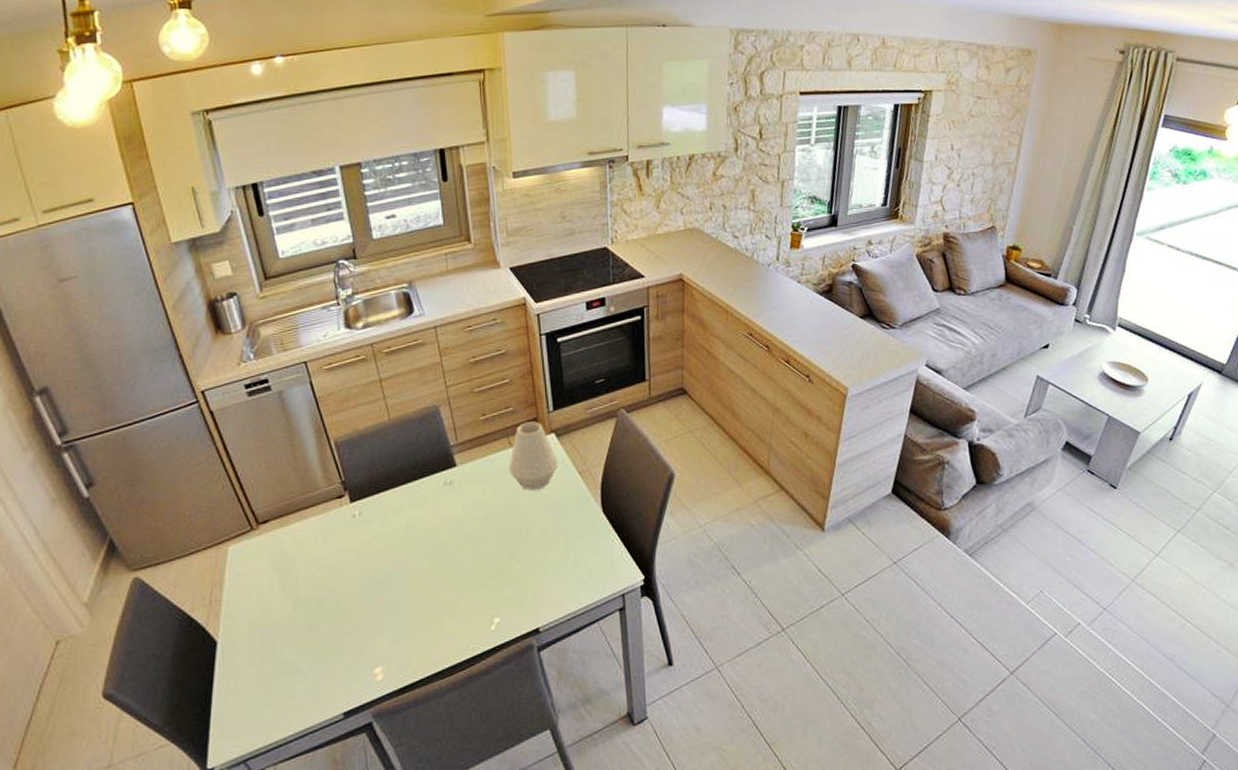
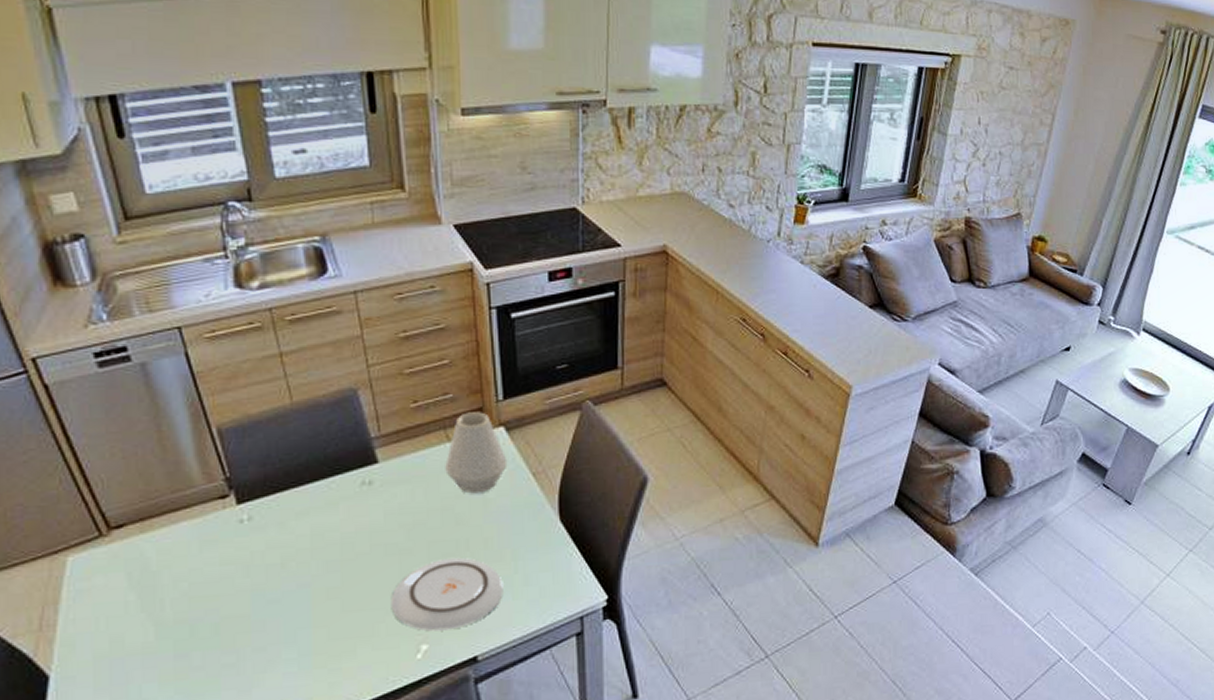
plate: none [469,544,559,607] -> present [390,557,503,632]

